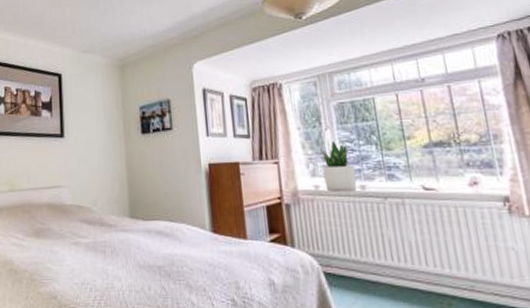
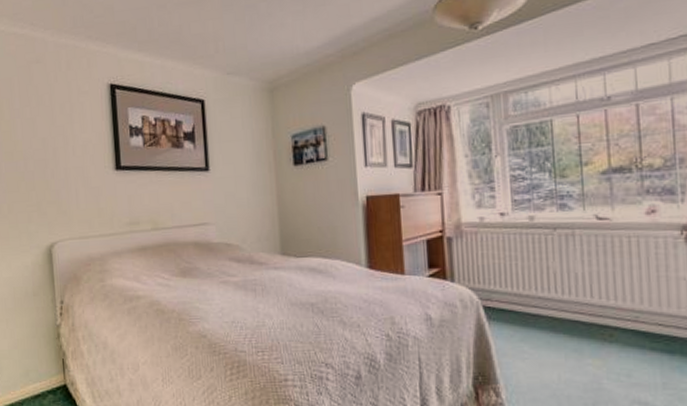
planter: present [318,142,357,193] -> none [487,170,525,225]

